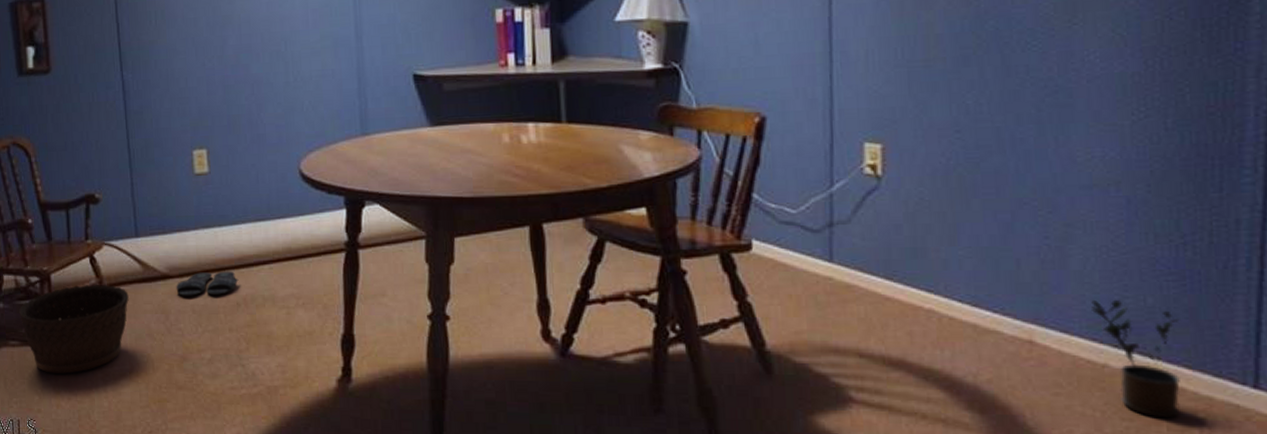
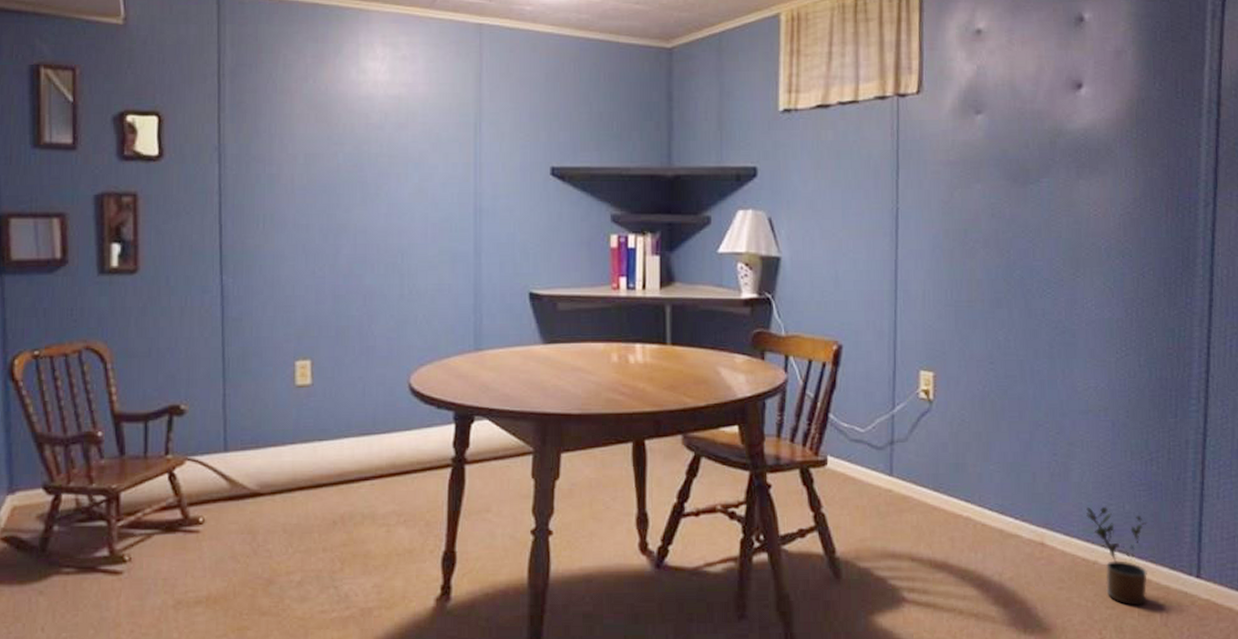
basket: present [19,284,129,374] -> none [78,503,212,603]
slippers: present [176,271,239,297] -> none [266,487,337,516]

